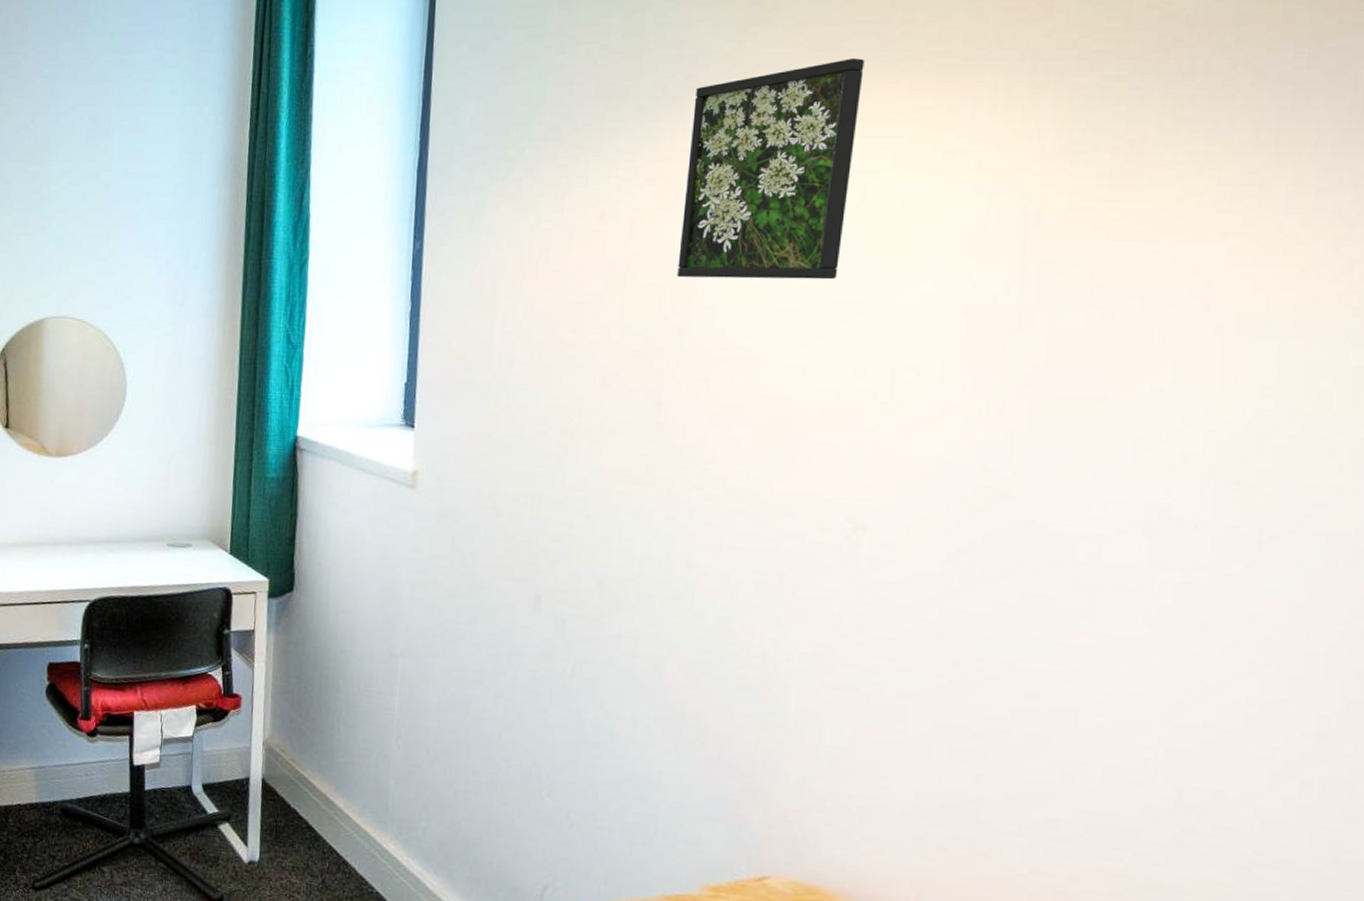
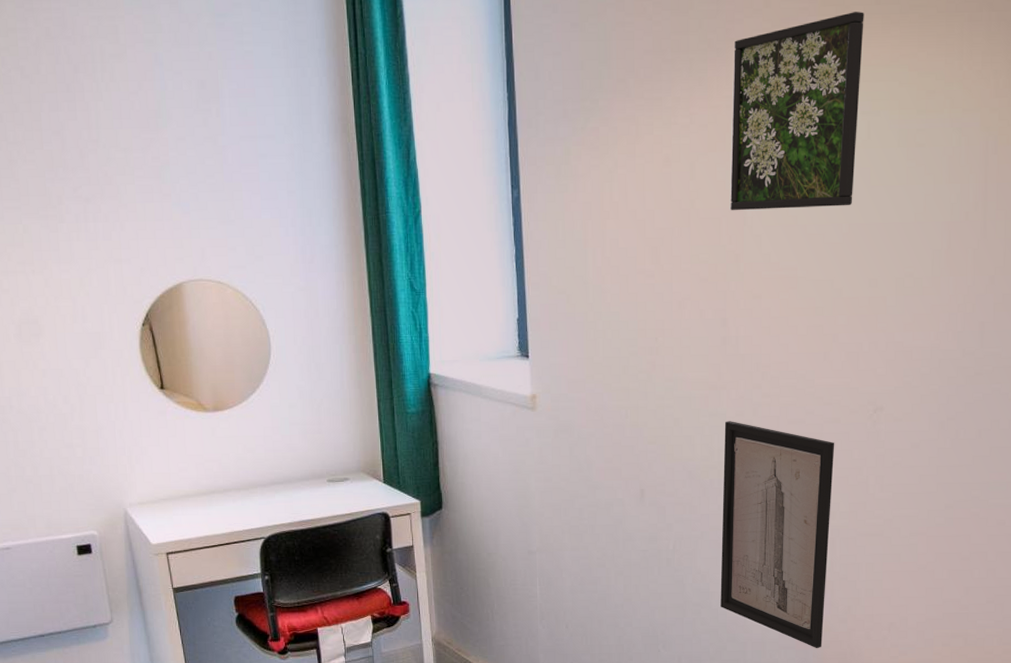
wall art: none [628,524,797,828] -> present [720,421,835,649]

